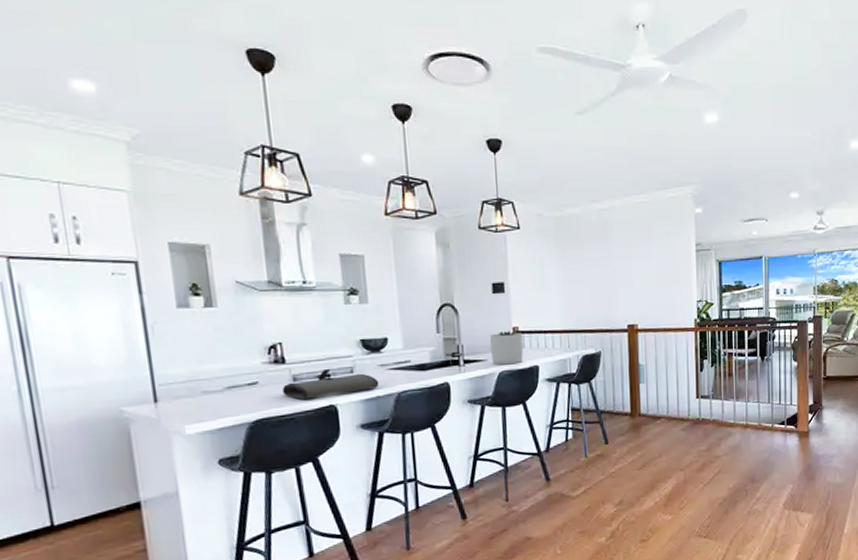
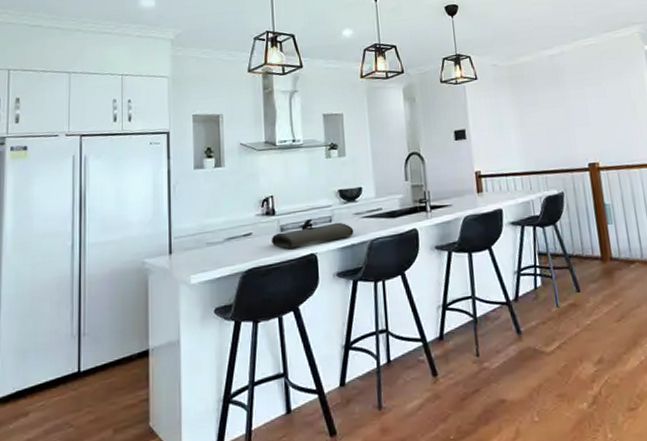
planter: present [489,331,524,365] -> none [453,175,487,210]

